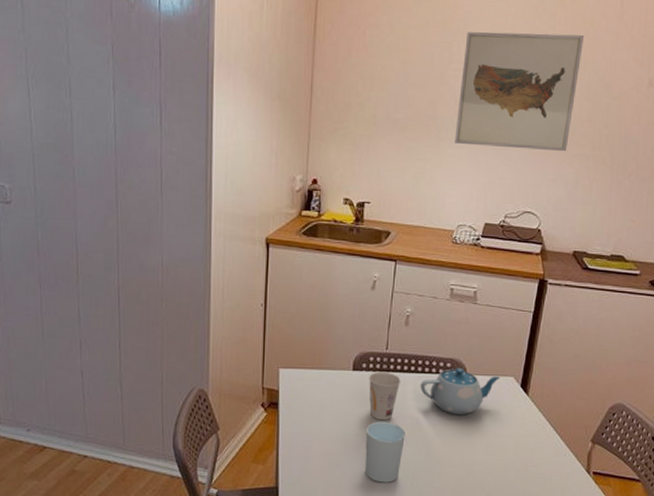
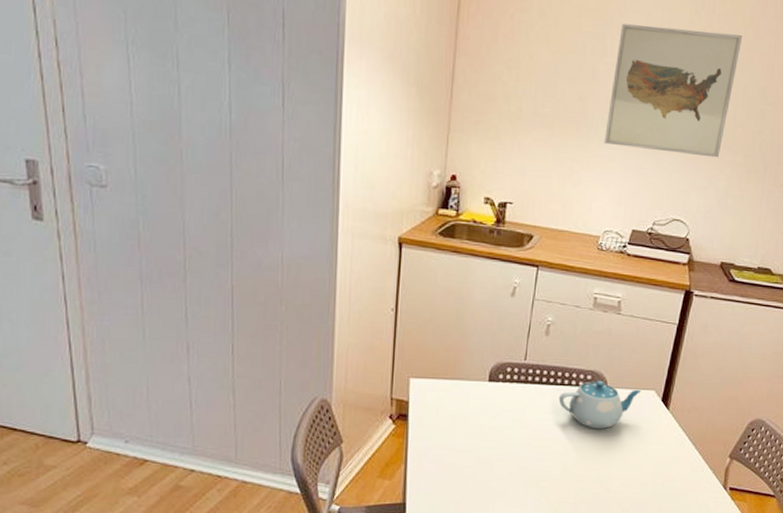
cup: present [364,421,405,483] -> none [498,435,542,499]
cup: present [369,371,401,420] -> none [505,383,539,434]

